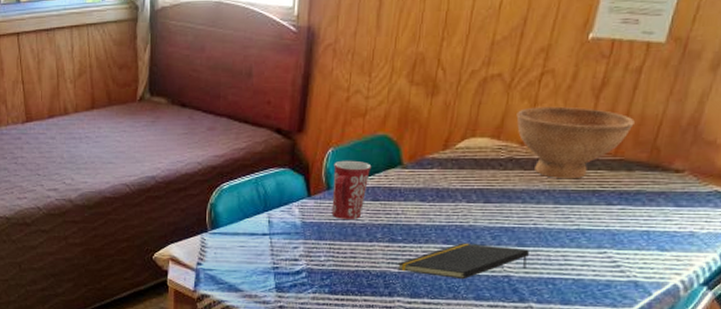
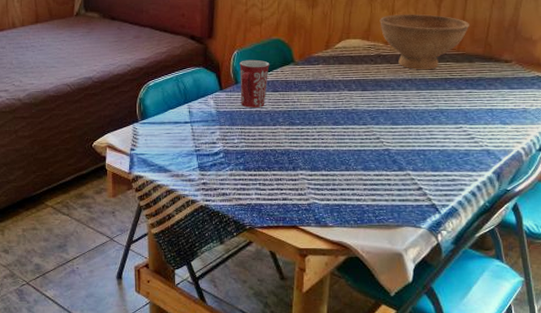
notepad: present [397,242,529,280] -> none [297,123,402,154]

